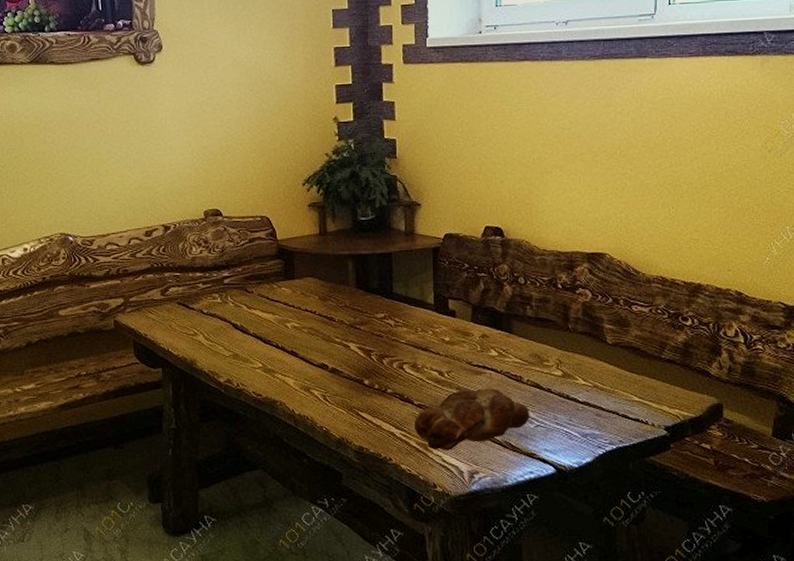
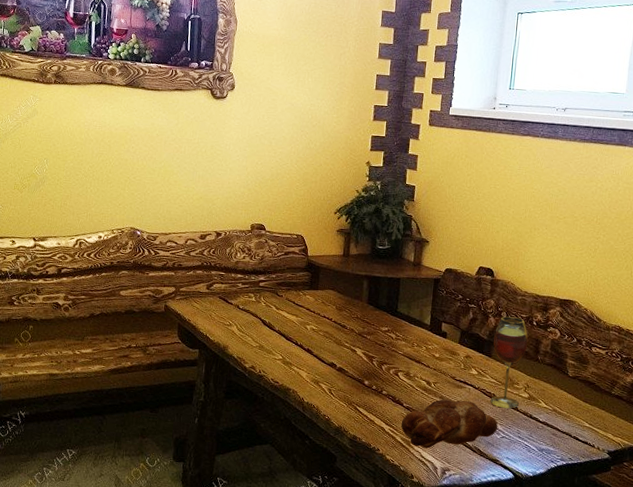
wineglass: none [512,282,555,392] -> present [491,316,529,409]

